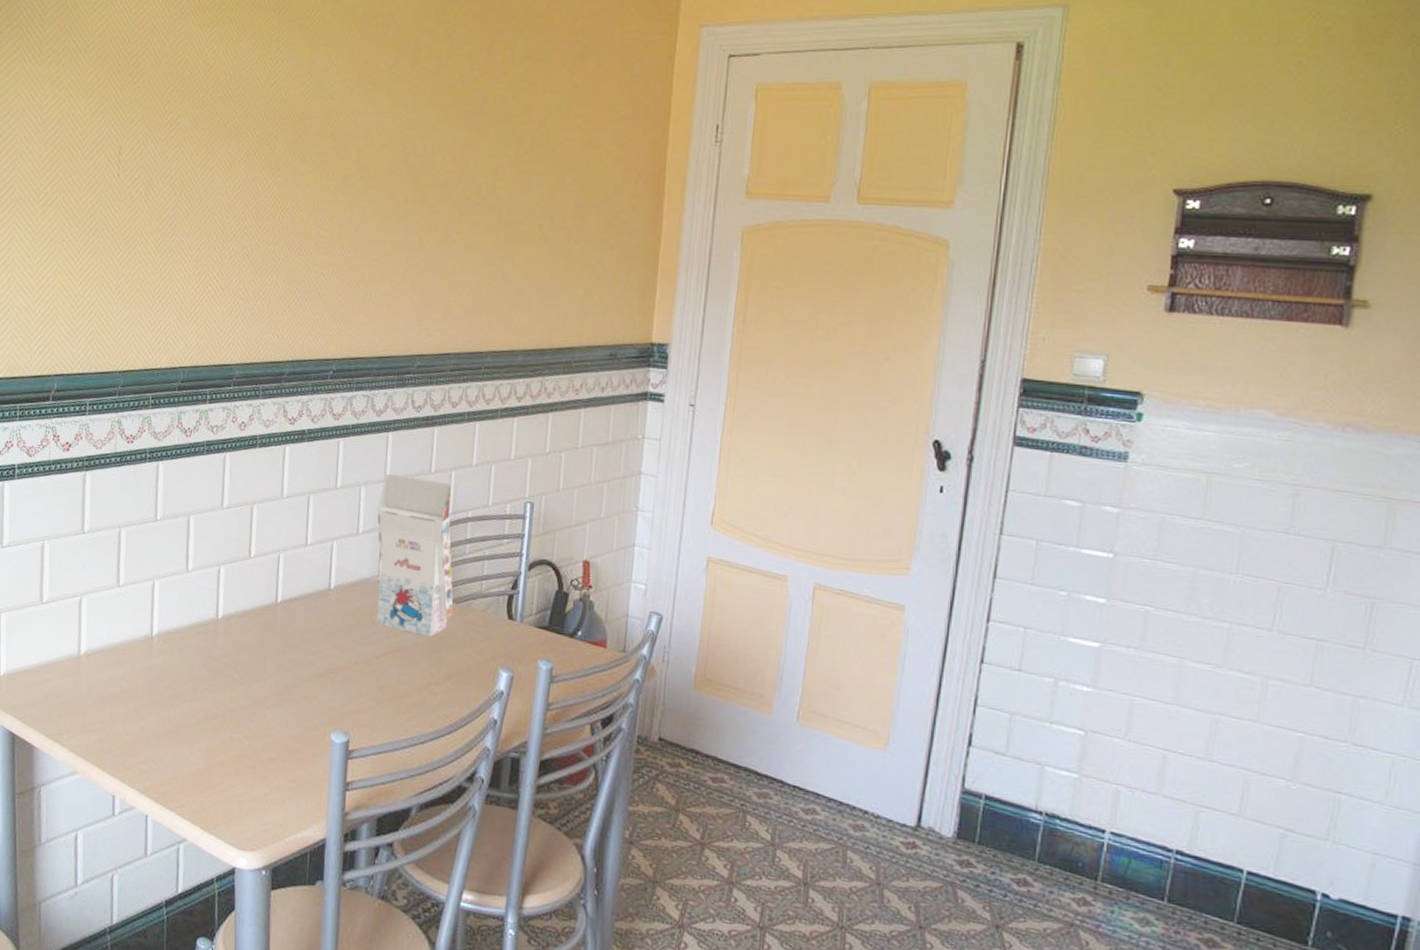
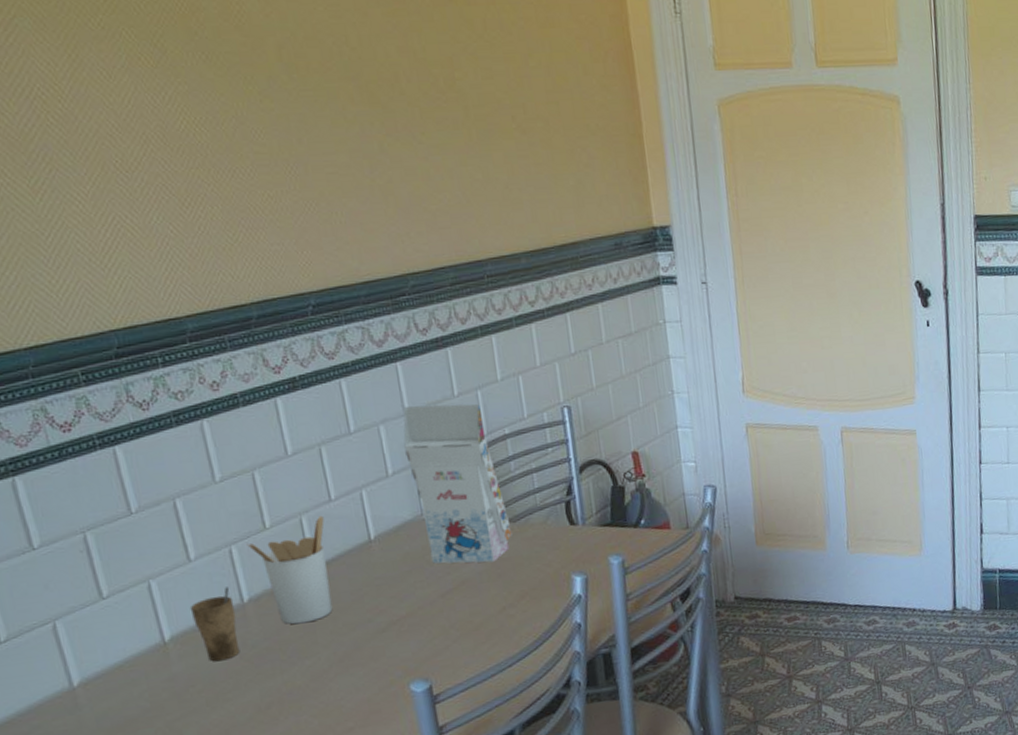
cup: none [177,600,211,666] -> present [189,586,240,662]
utensil holder: none [232,556,297,651] -> present [247,515,333,625]

